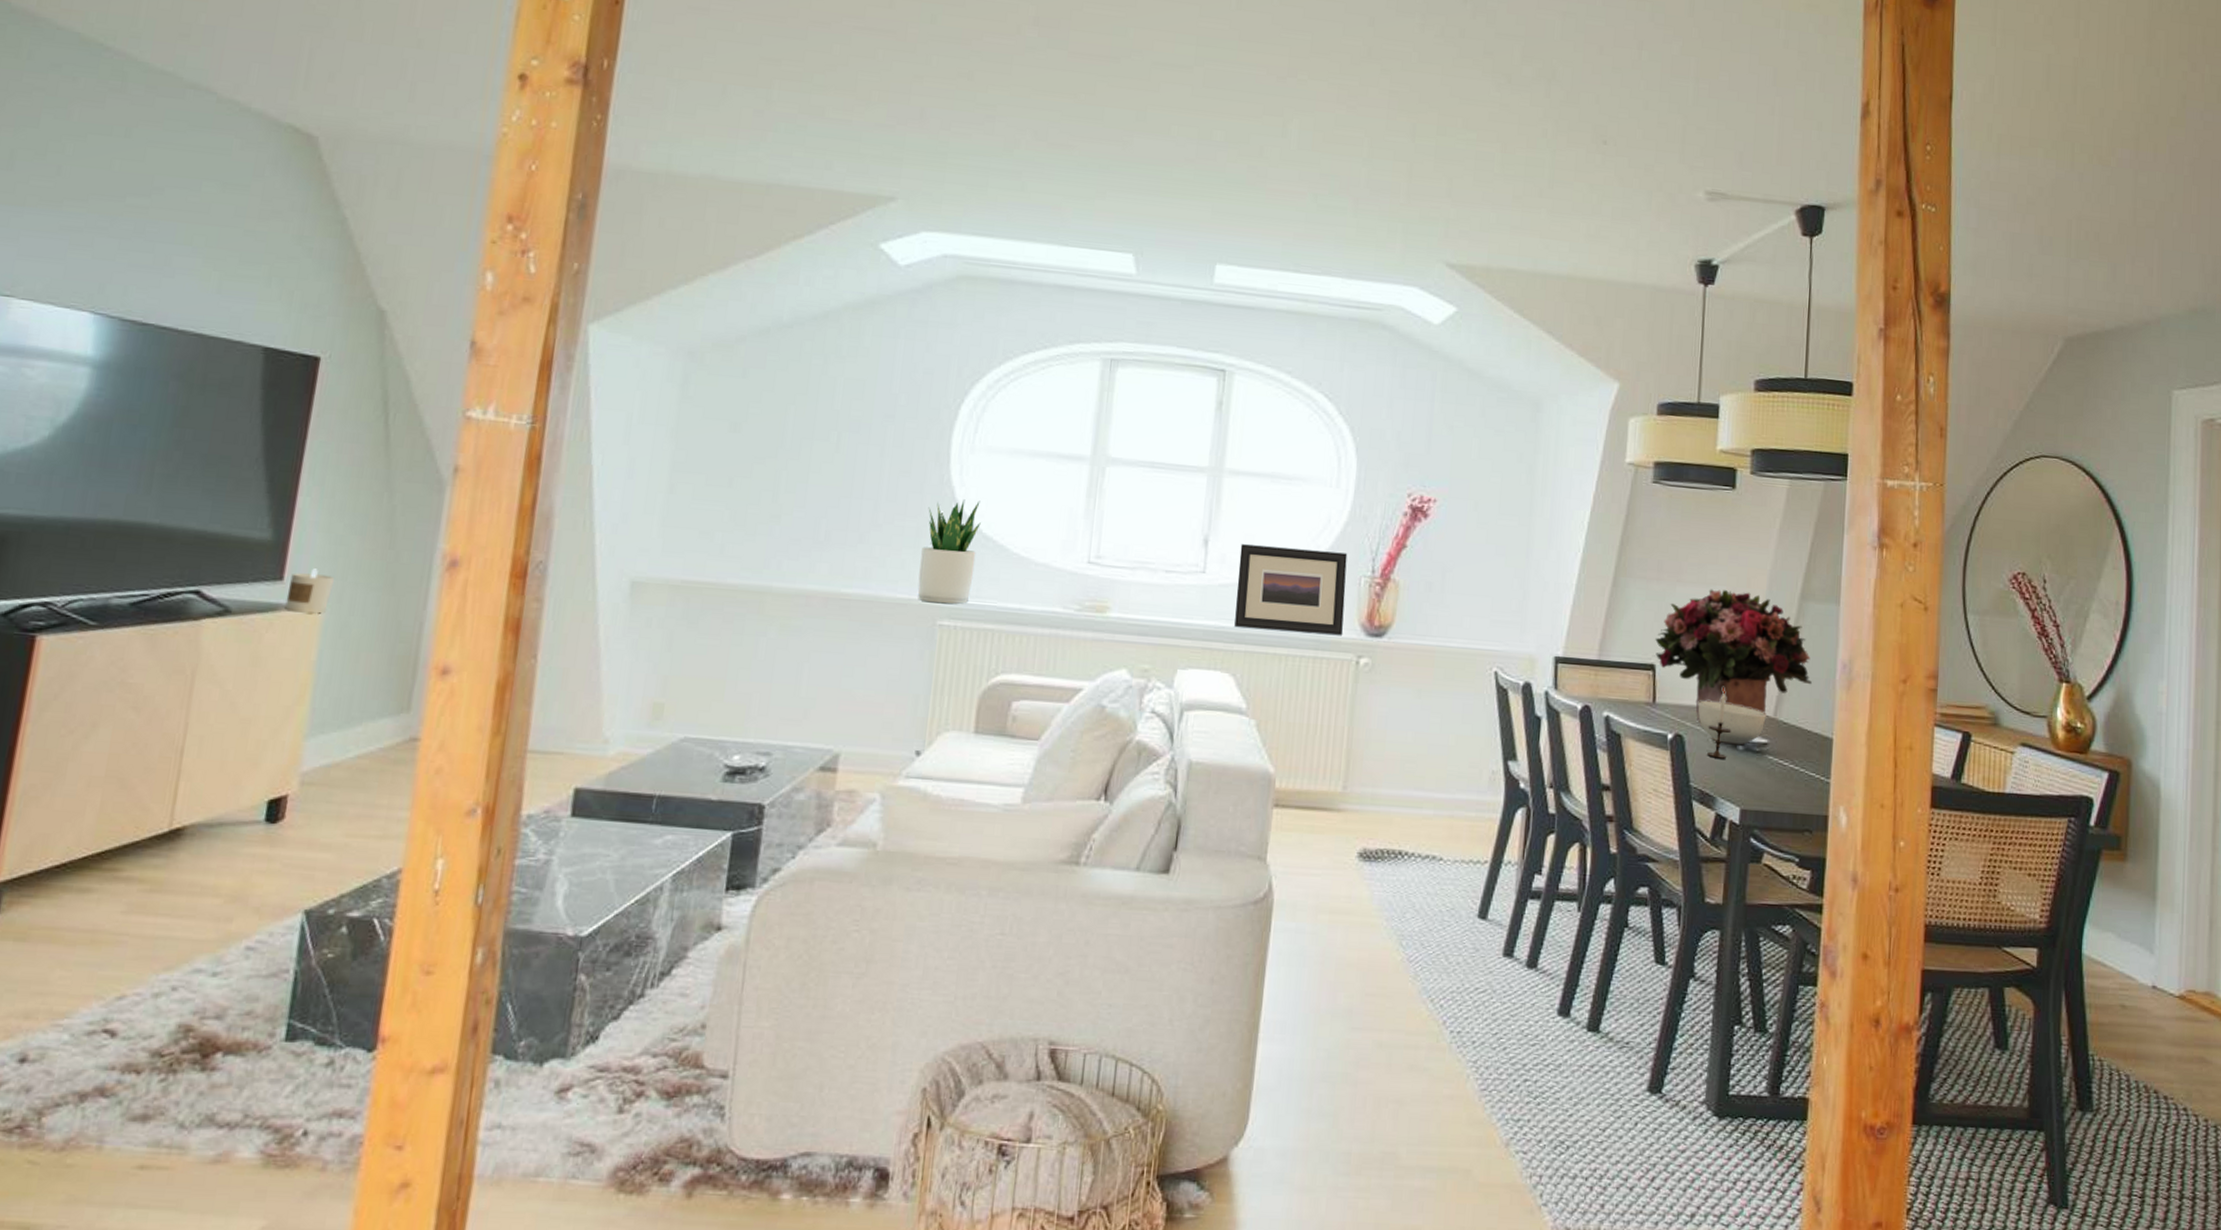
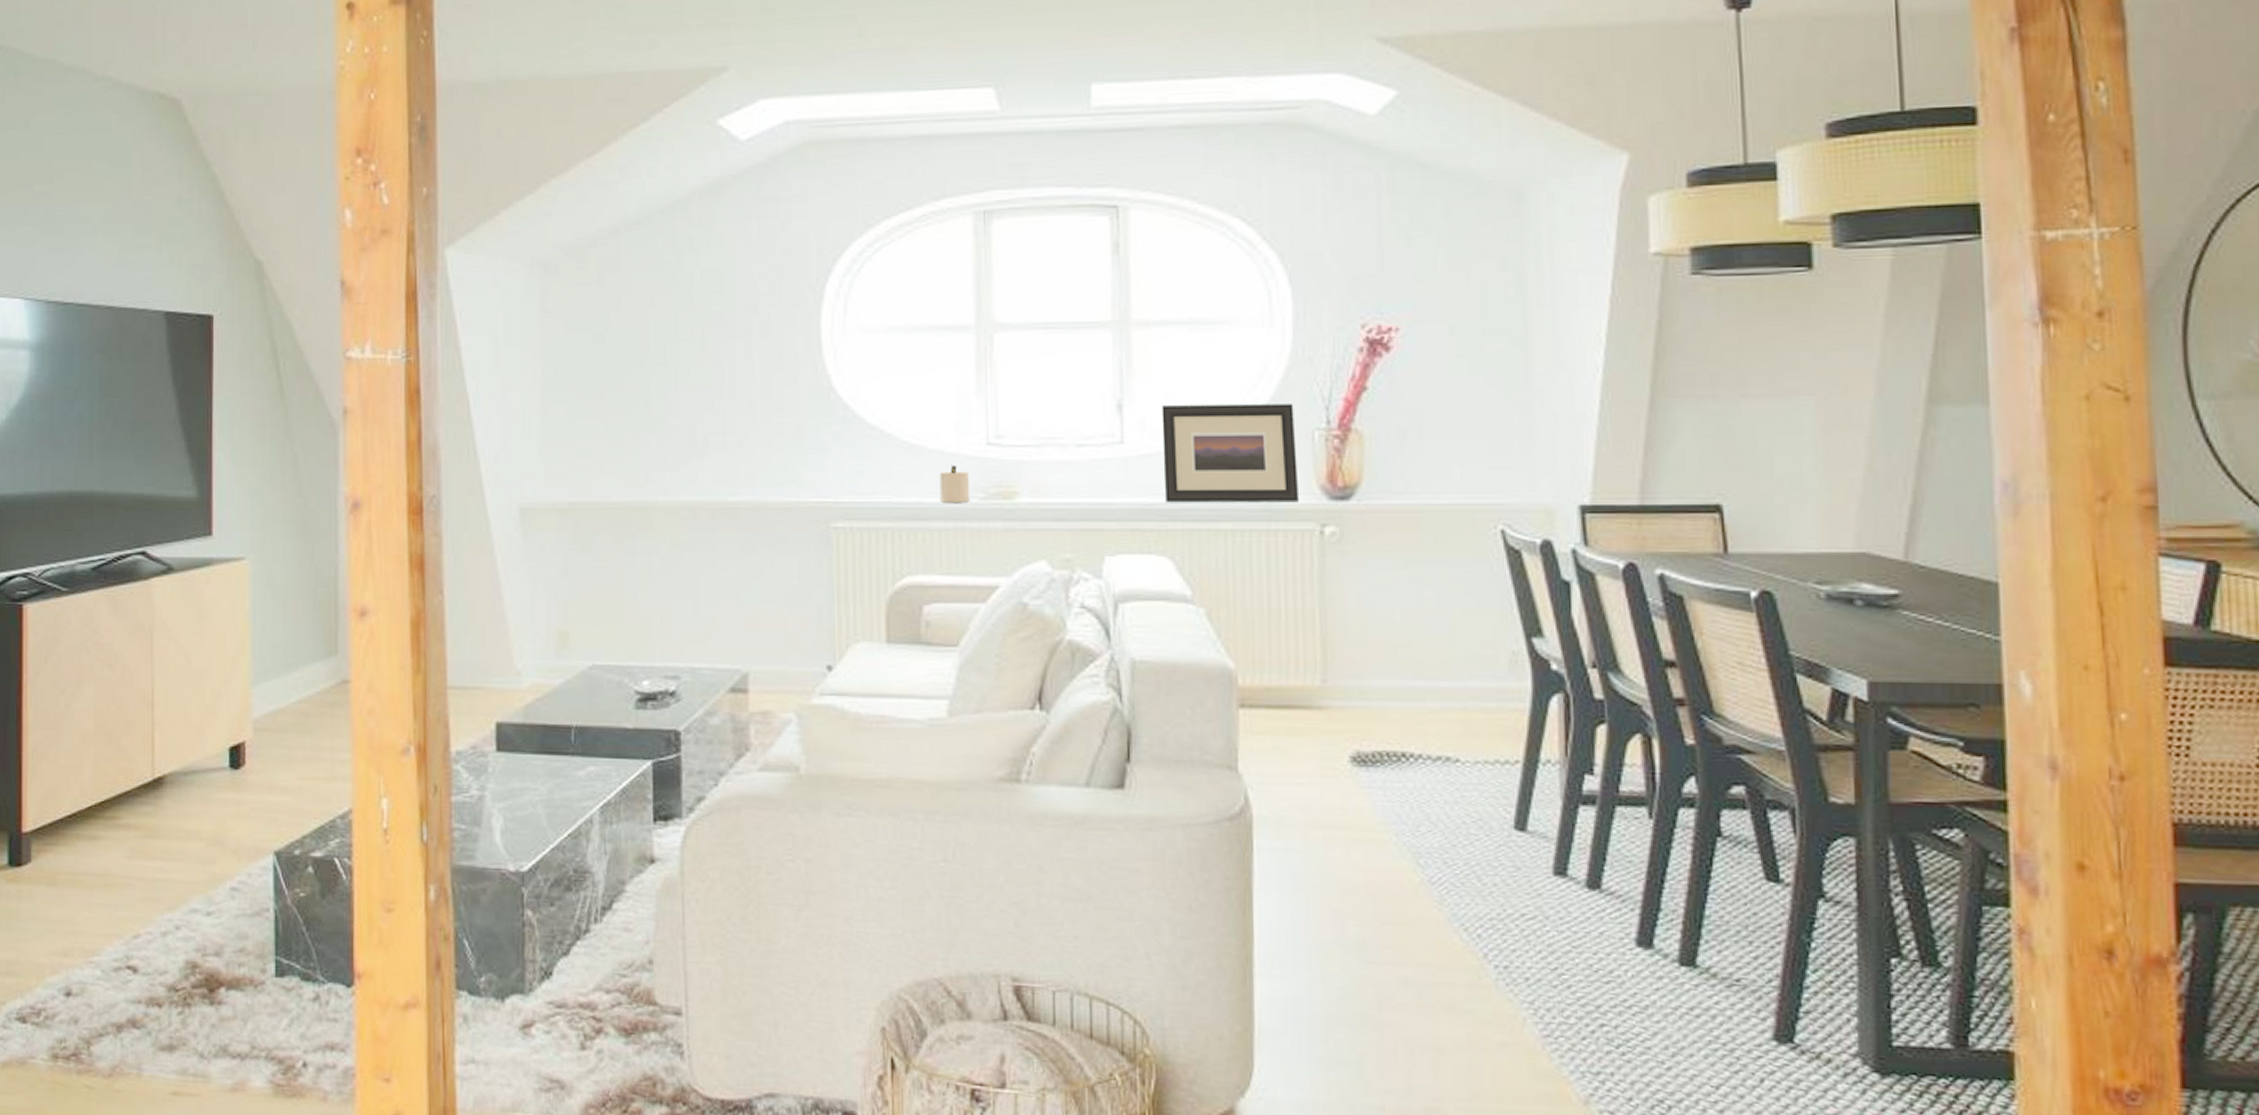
candle: present [284,568,335,614] -> none [217,521,256,565]
planter: present [917,499,981,605] -> none [805,387,864,504]
candle: none [1039,578,1068,612] -> present [939,465,969,502]
bouquet: present [1655,589,1812,726] -> none [1718,401,1957,576]
bowl: present [1697,700,1766,746] -> none [1789,545,1893,600]
candlestick: present [1707,687,1732,759] -> none [1807,526,1843,618]

